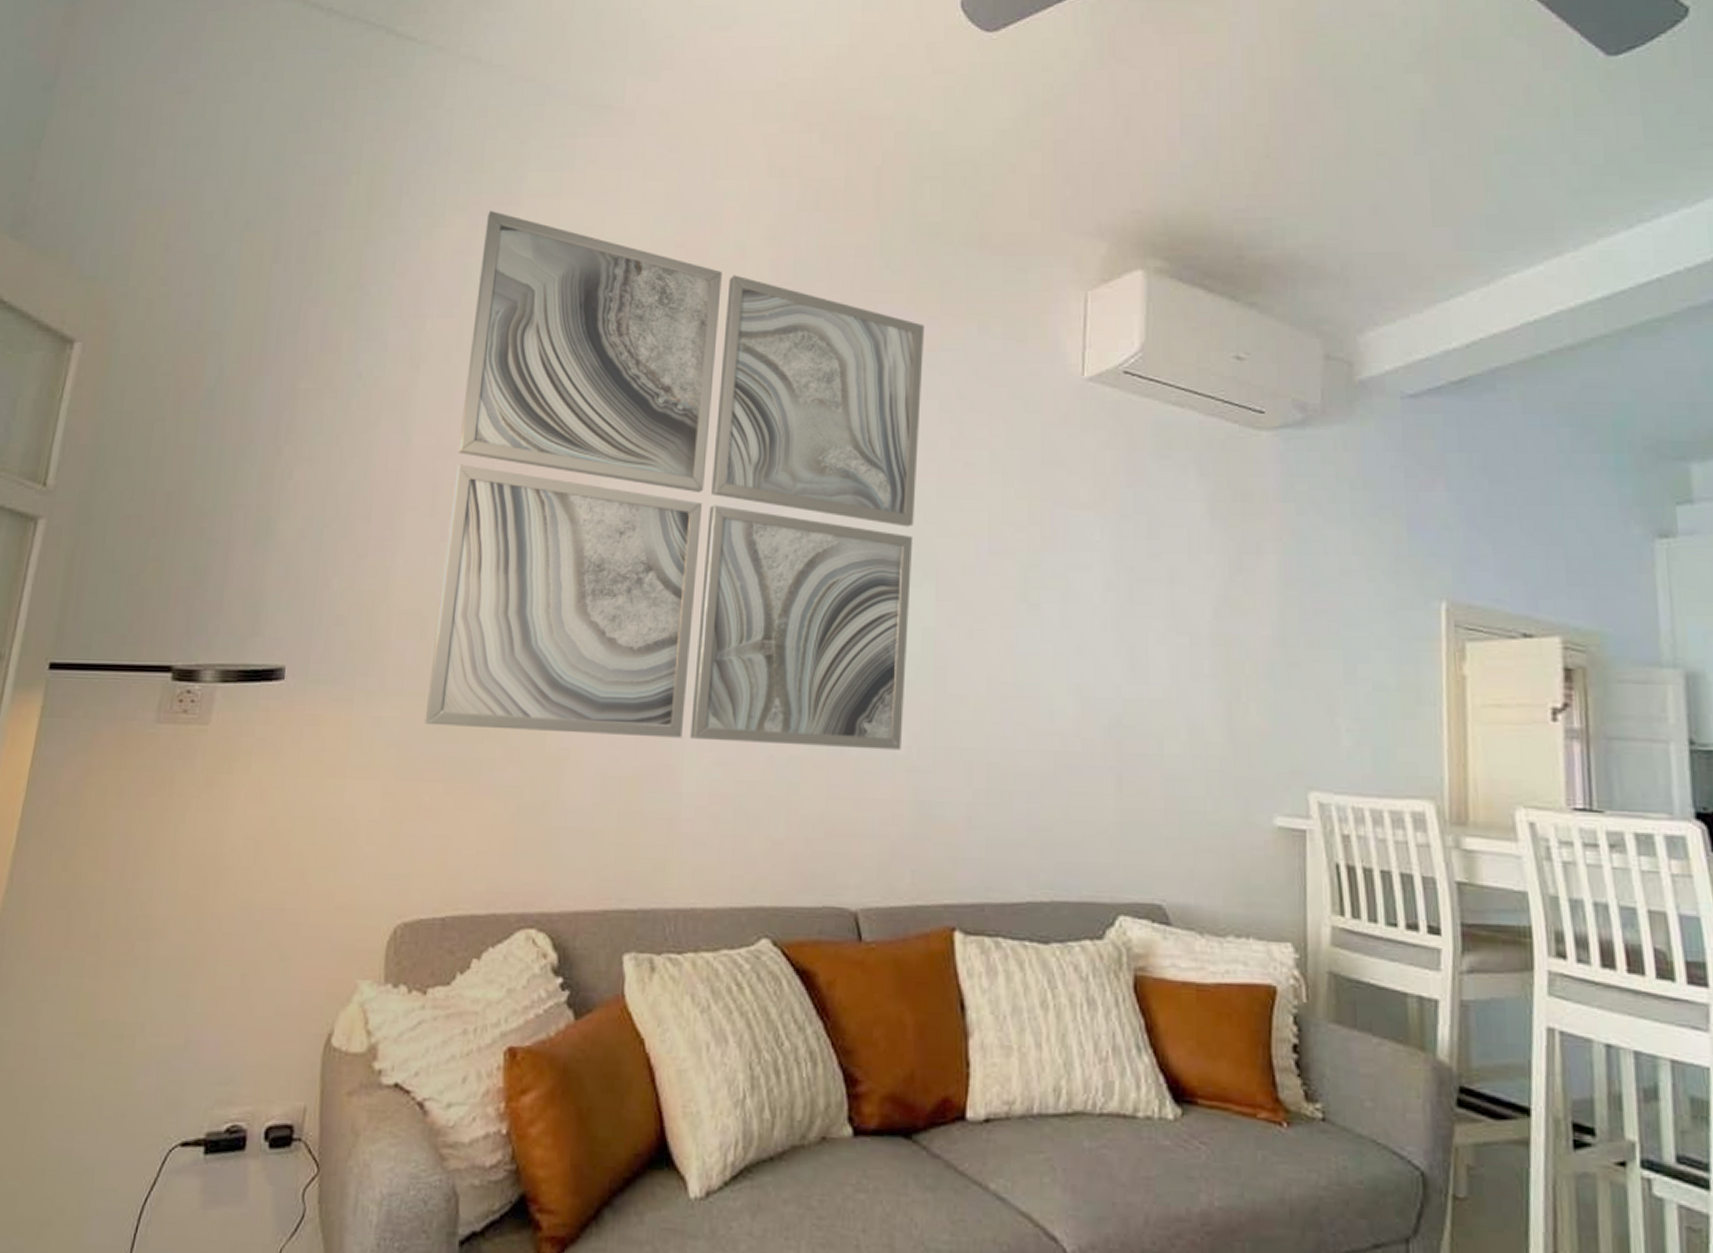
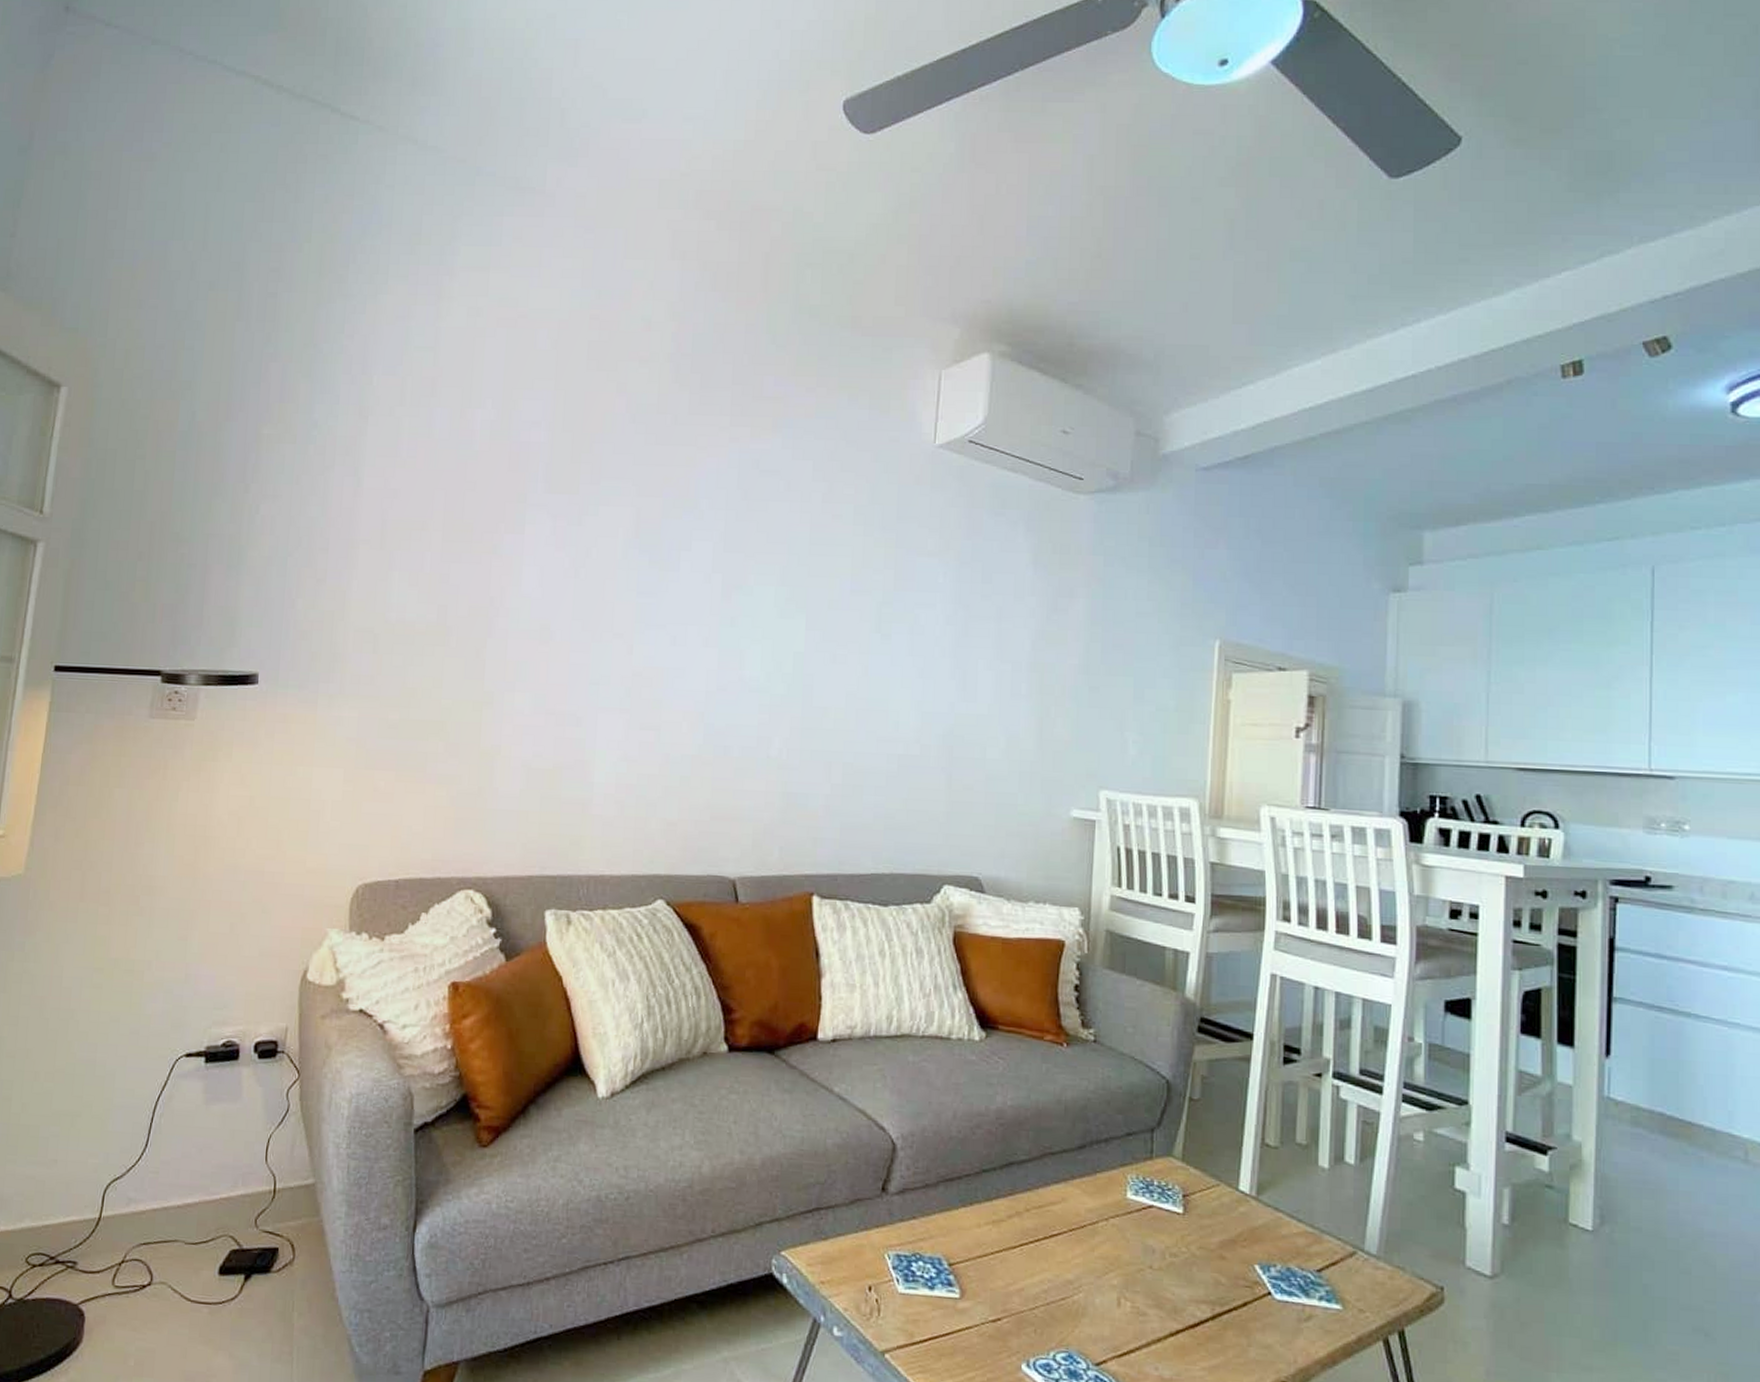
wall art: present [424,211,924,750] -> none [378,281,803,752]

